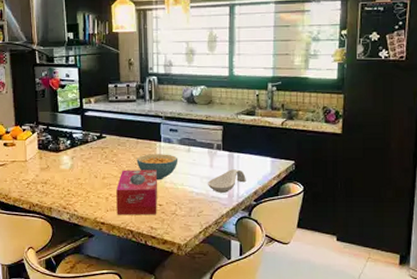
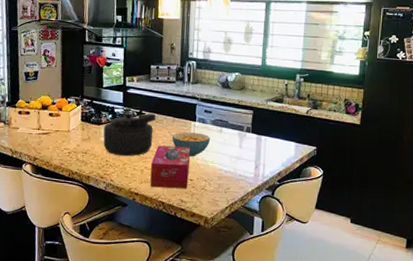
kettle: none [63,136,118,184] -> present [103,113,156,157]
spoon rest: present [208,169,246,193] -> none [236,151,272,172]

